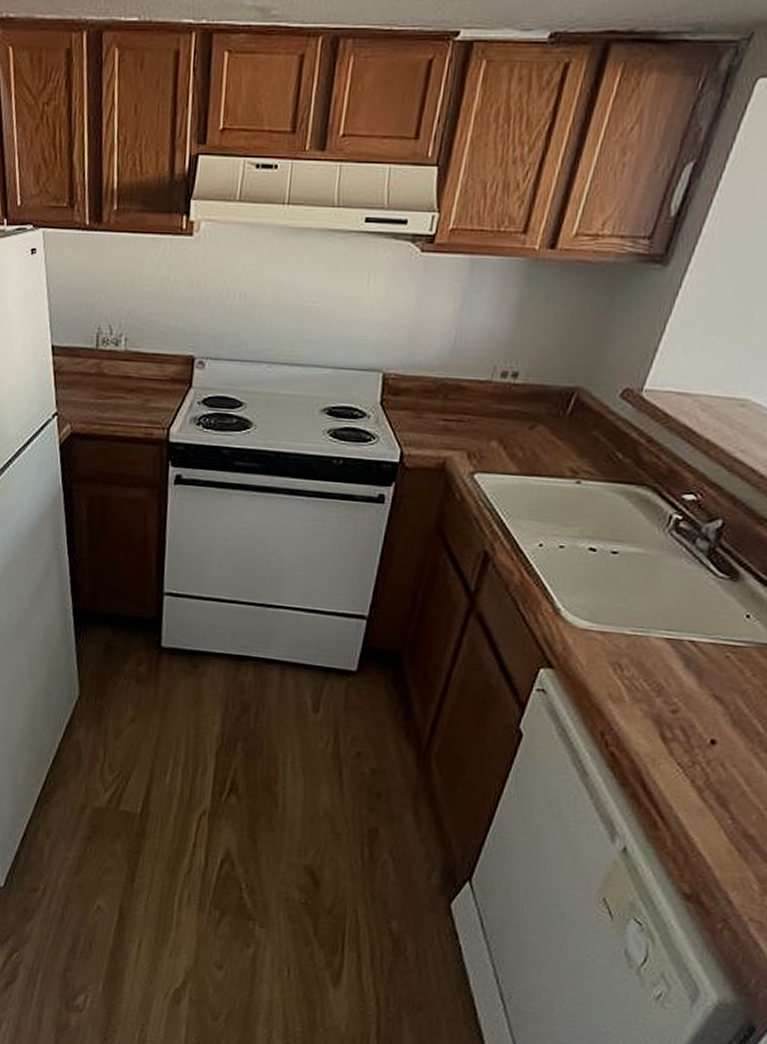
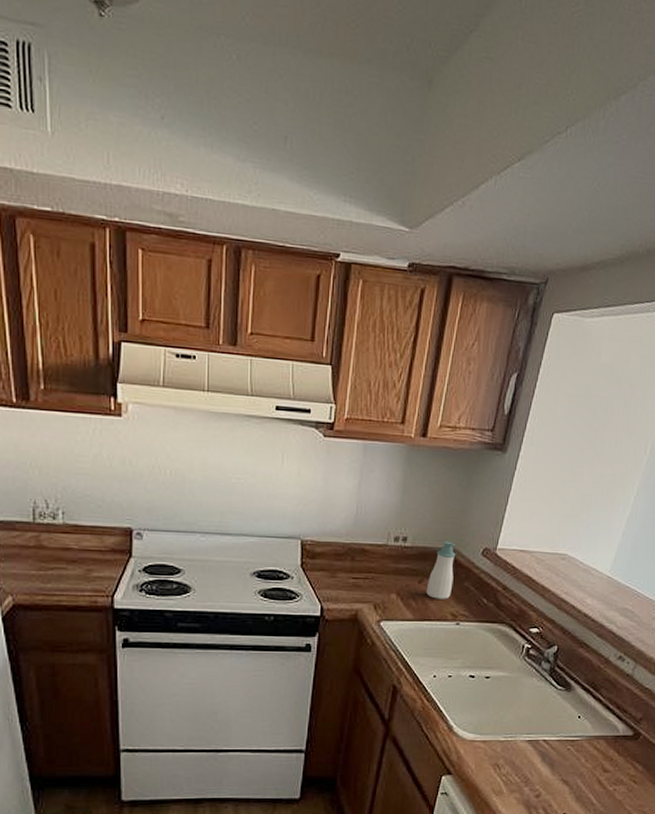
soap bottle: none [538,378,585,451] -> present [426,541,456,599]

